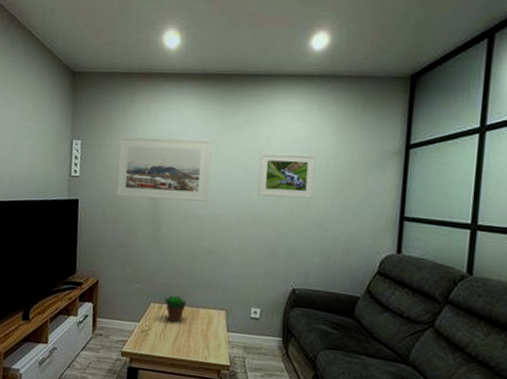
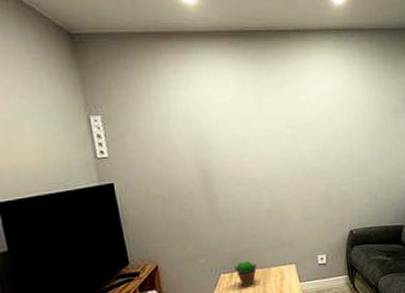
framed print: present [116,136,212,202] -> none [147,100,260,173]
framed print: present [257,152,317,200] -> none [302,106,355,151]

